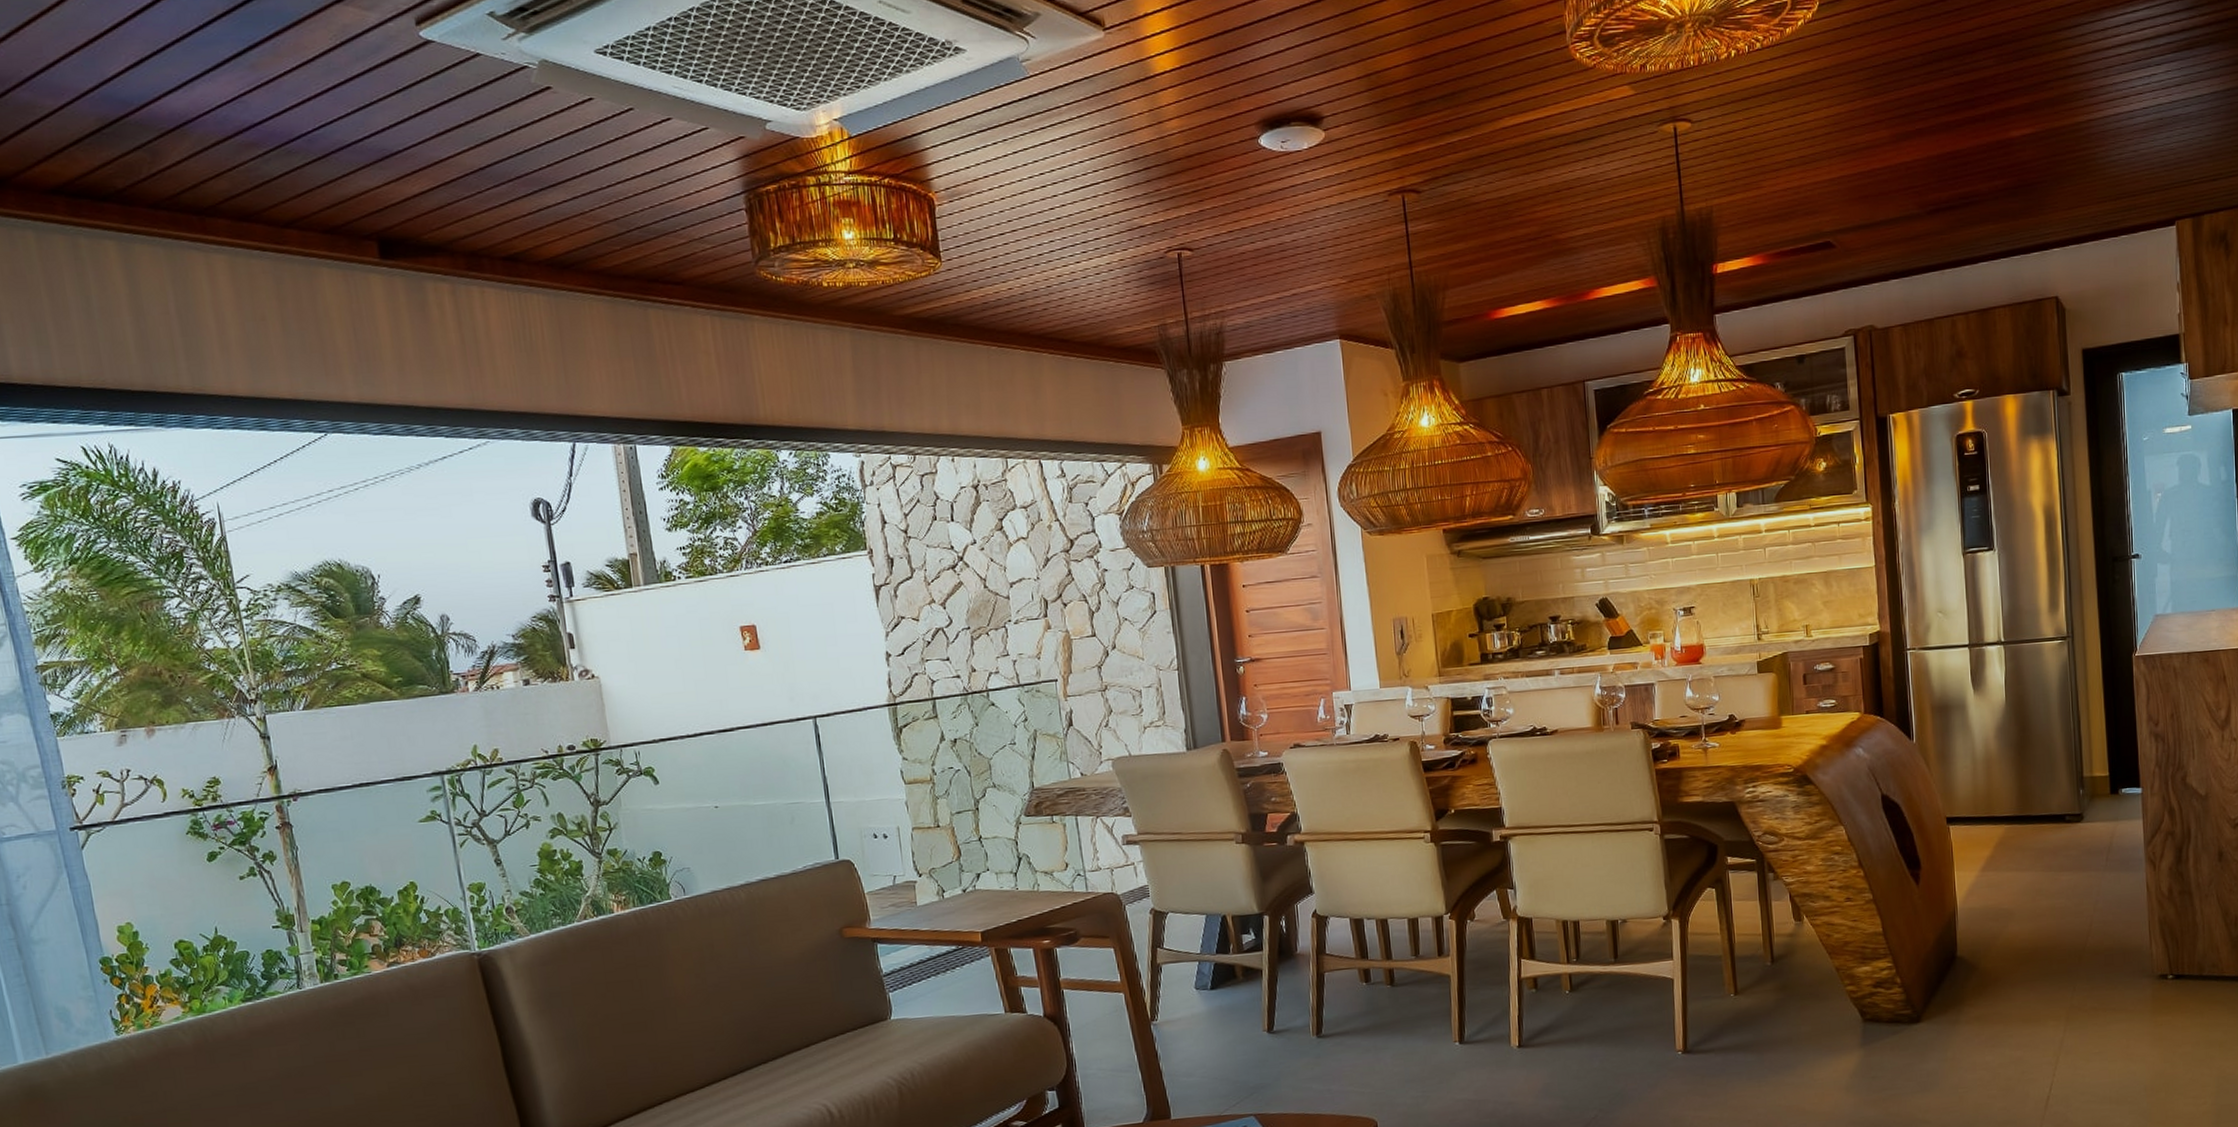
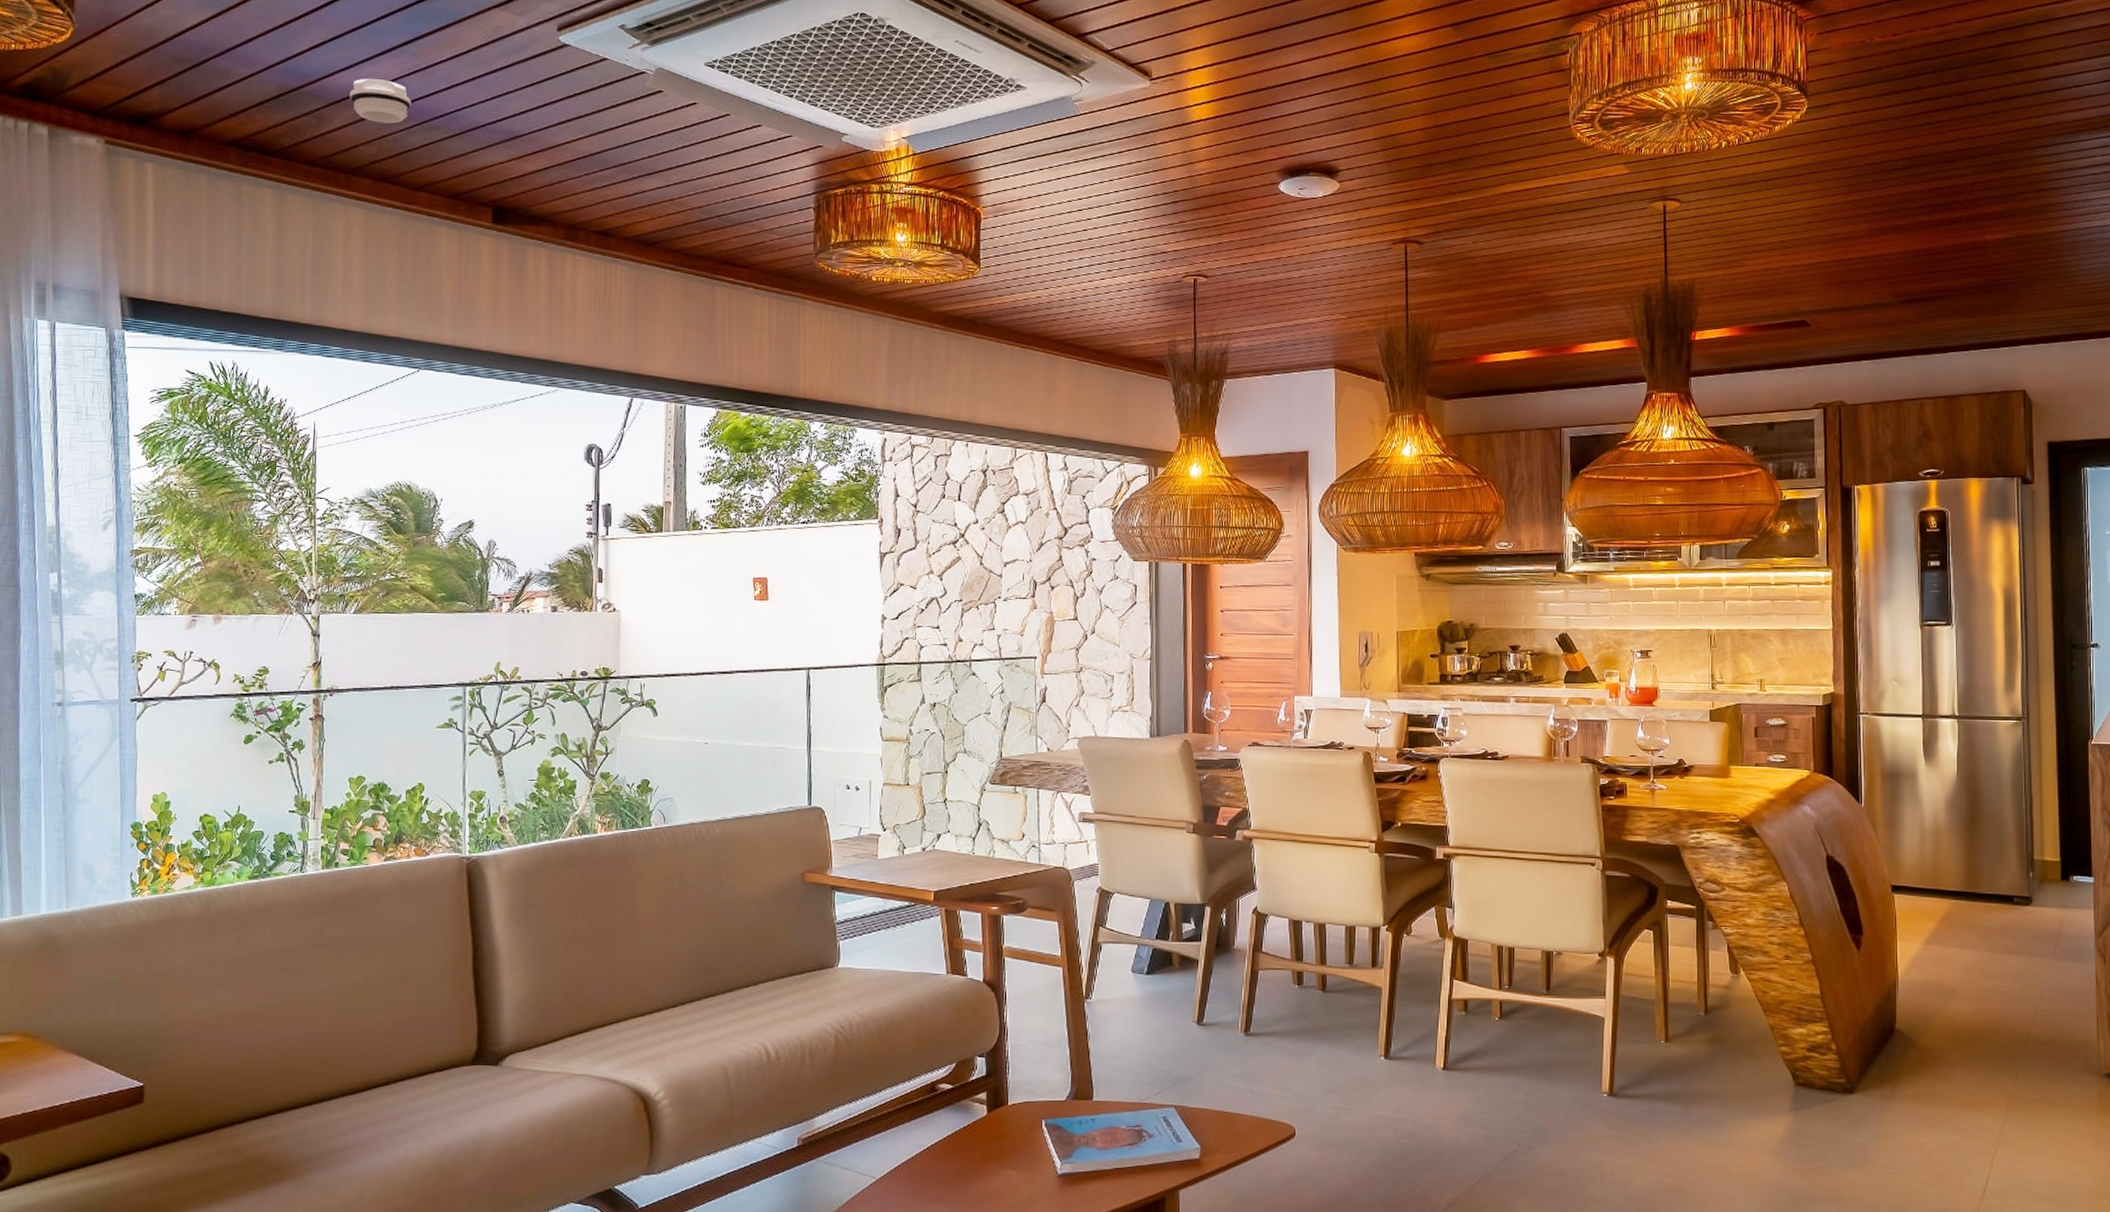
smoke detector: none [183,100,260,152] -> present [349,79,411,124]

